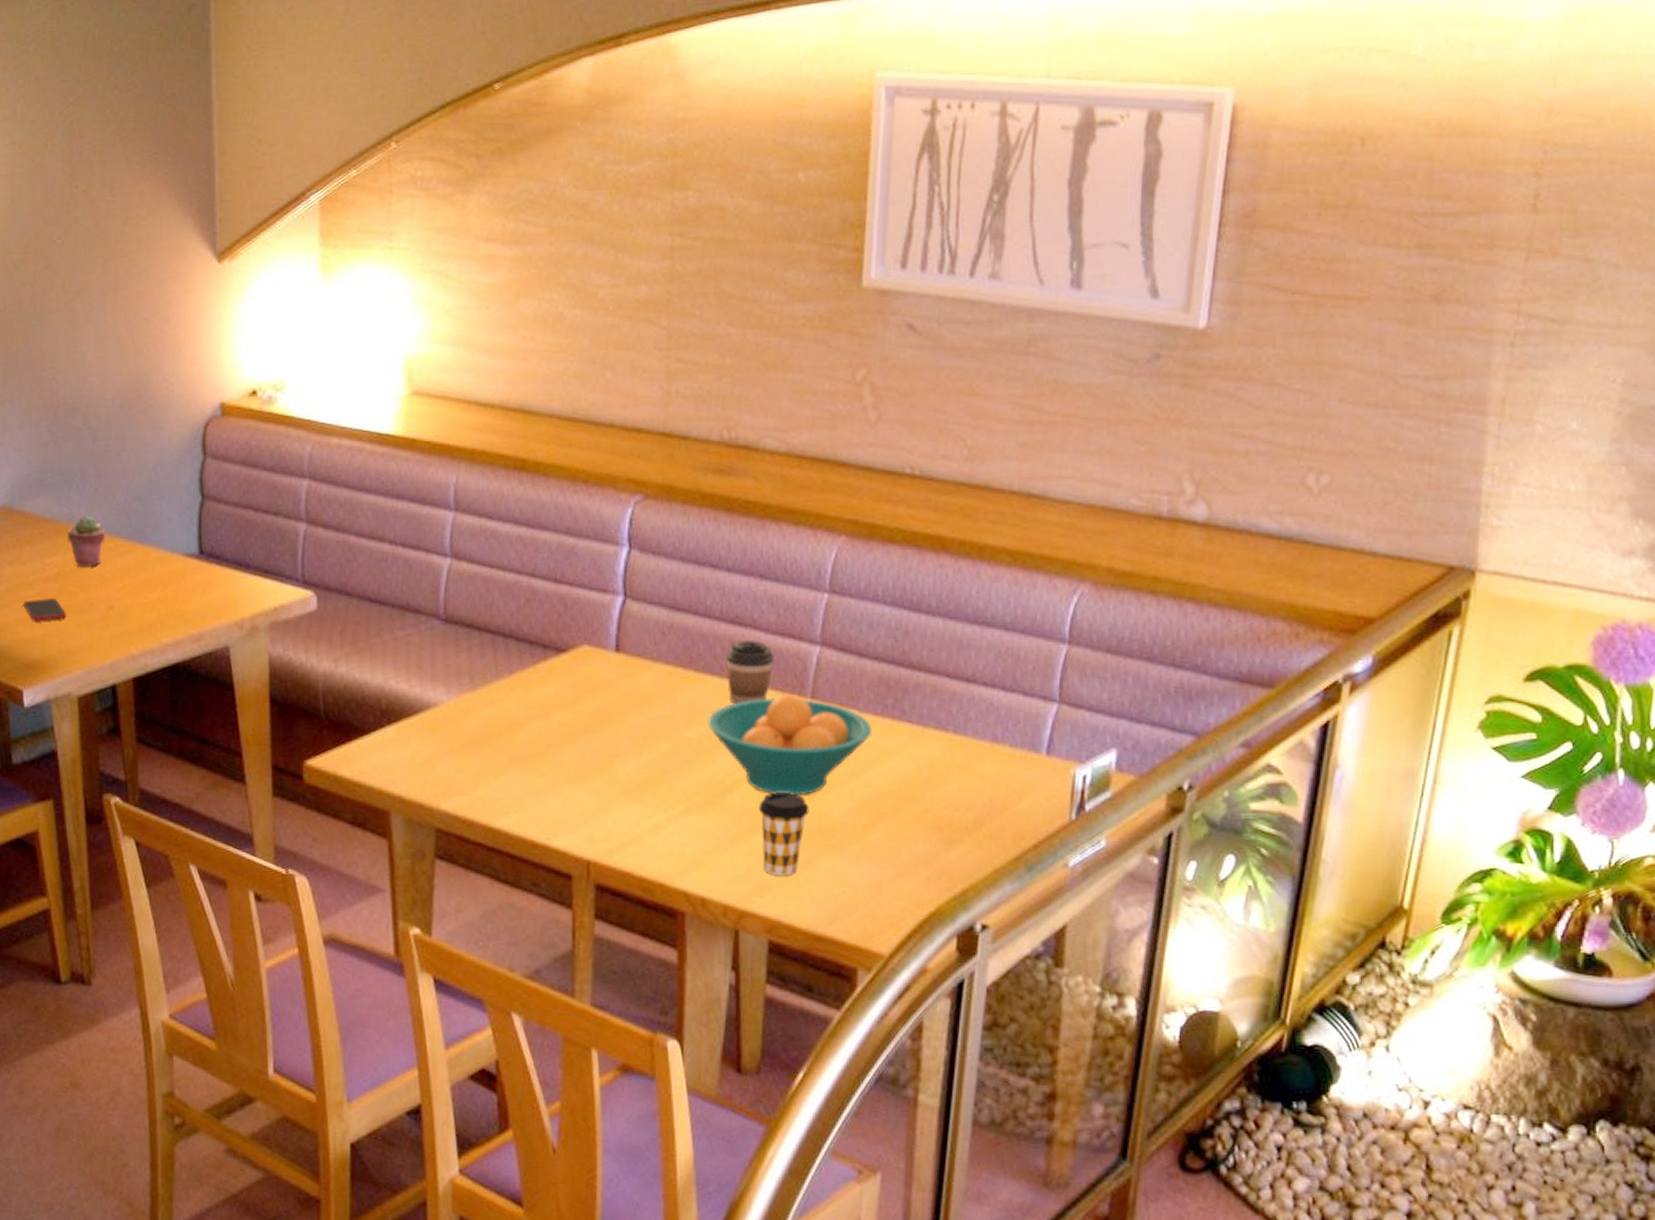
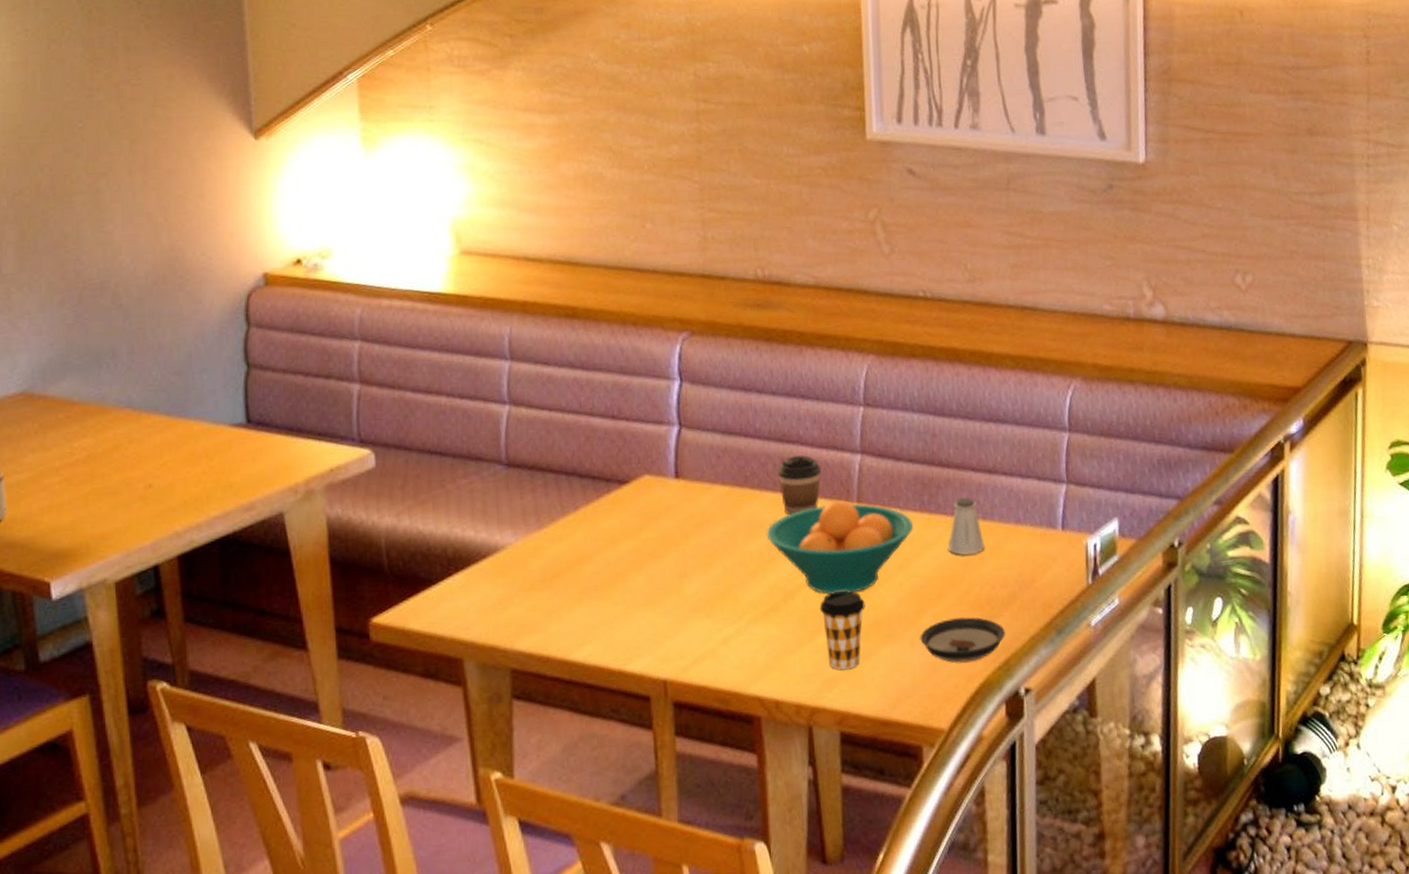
cell phone: present [23,599,67,621] -> none [48,483,100,508]
potted succulent: present [66,515,106,567] -> none [97,394,142,448]
saucer: none [867,837,966,887] -> present [920,617,1005,663]
saltshaker: none [909,705,953,771] -> present [947,497,985,555]

